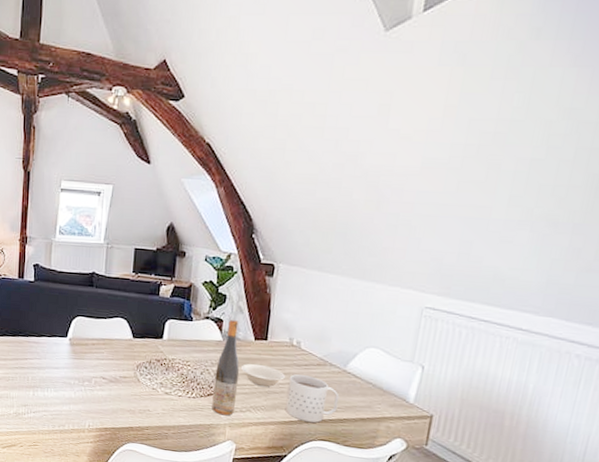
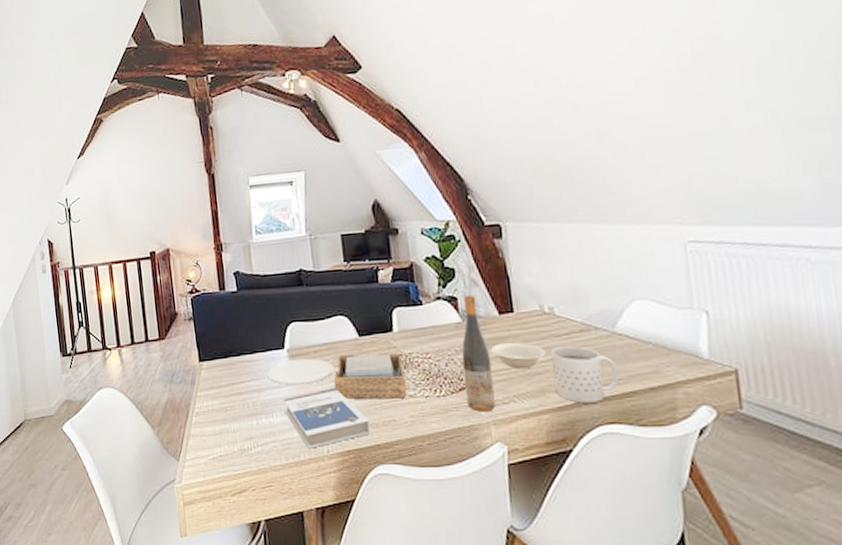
plate: none [48,347,108,370] -> present [267,358,335,386]
hardback book: none [58,376,129,422] -> present [284,388,371,449]
napkin holder: none [104,350,166,394] -> present [334,353,407,399]

